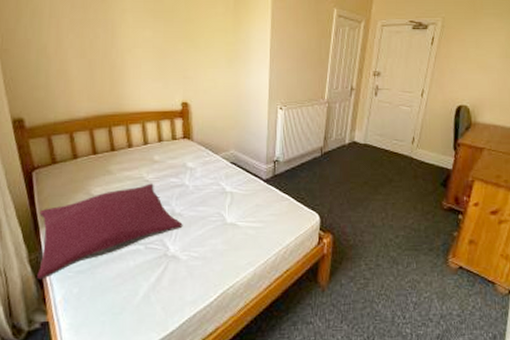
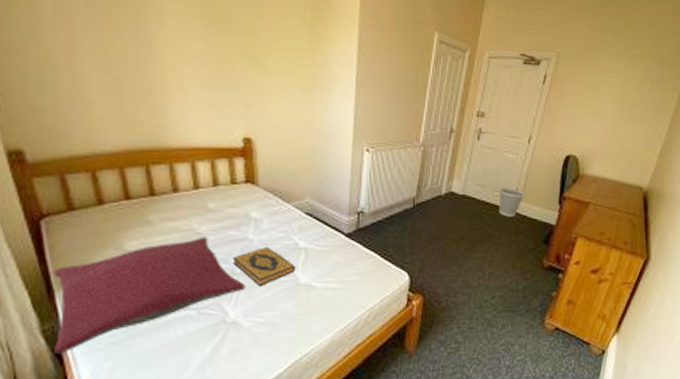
hardback book: none [172,192,224,226] -> present [232,247,296,287]
wastebasket: none [397,137,421,163] -> present [498,188,525,217]

